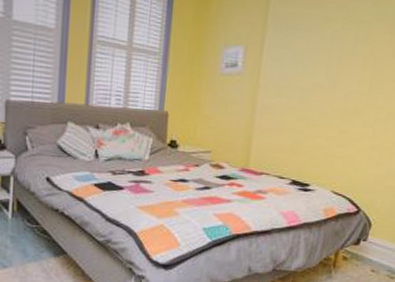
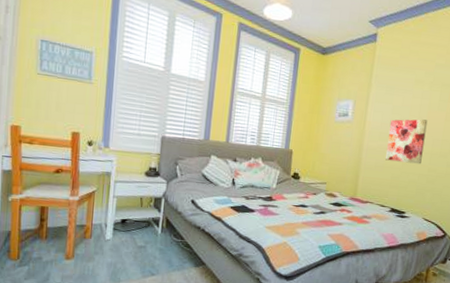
wall art: none [285,67,339,125] -> present [385,119,428,164]

